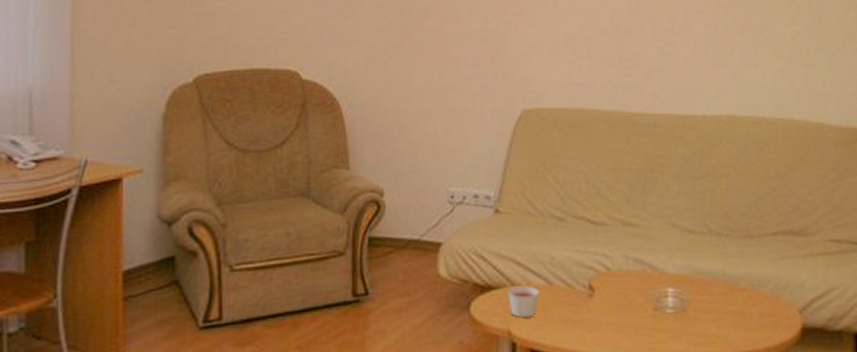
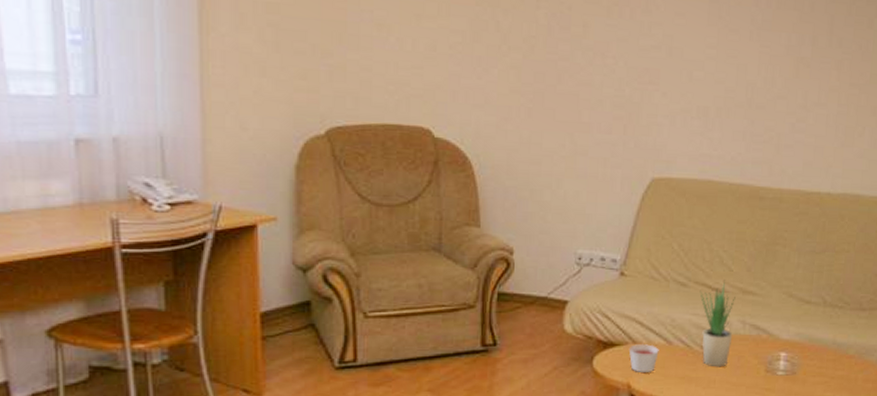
potted plant: none [578,212,616,308] -> present [700,279,736,367]

